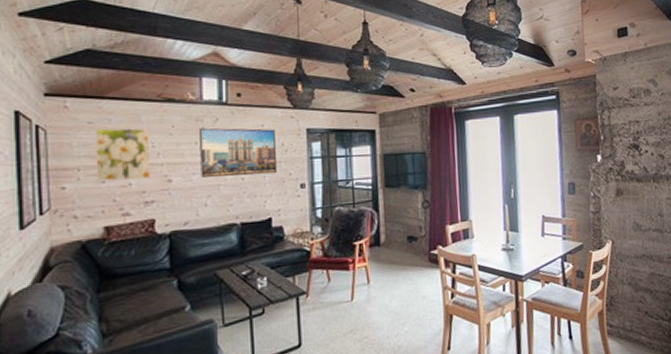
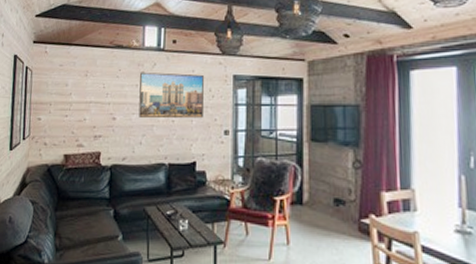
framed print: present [95,128,151,181] -> none [62,70,101,115]

